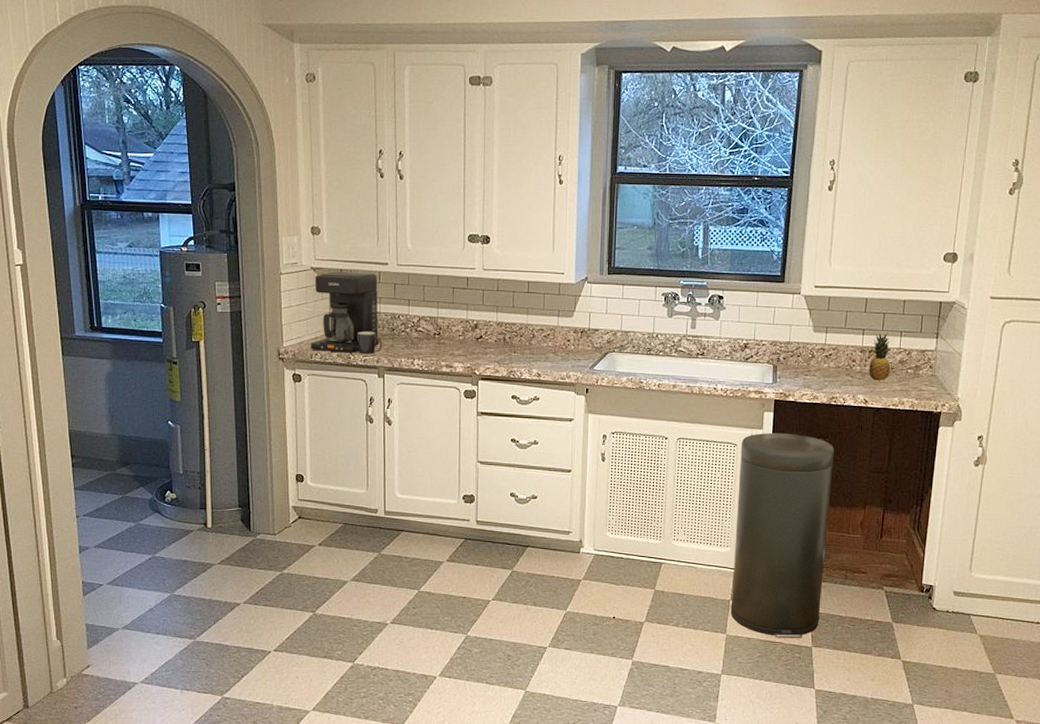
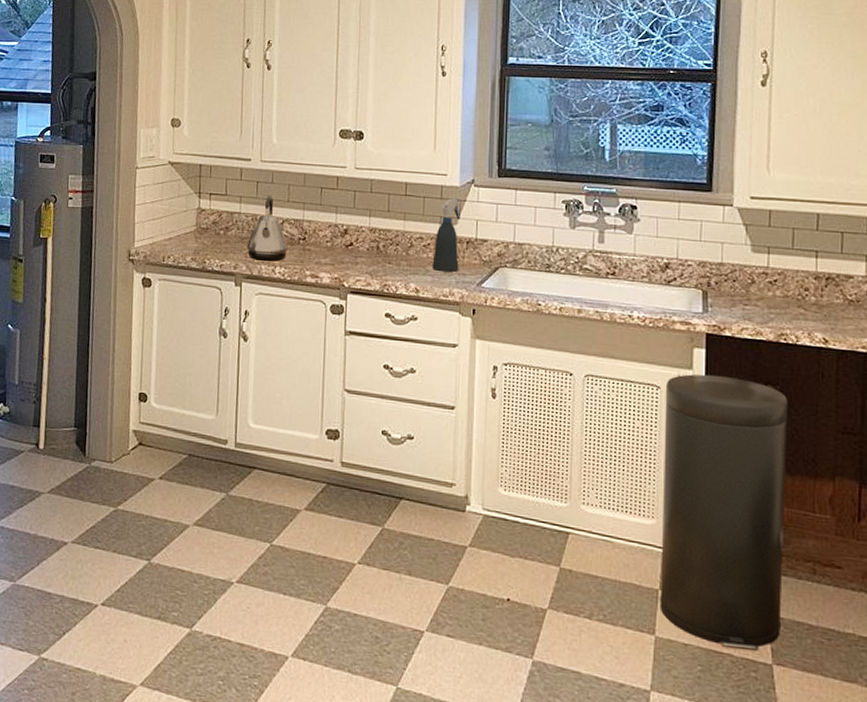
coffee maker: present [310,271,379,353] -> none [163,166,239,257]
mug: present [356,331,382,357] -> none [213,233,241,262]
kettle: none [387,294,425,356] -> present [246,194,289,263]
spray bottle: none [551,294,576,358] -> present [432,198,460,272]
fruit: present [868,332,891,380] -> none [826,256,856,315]

